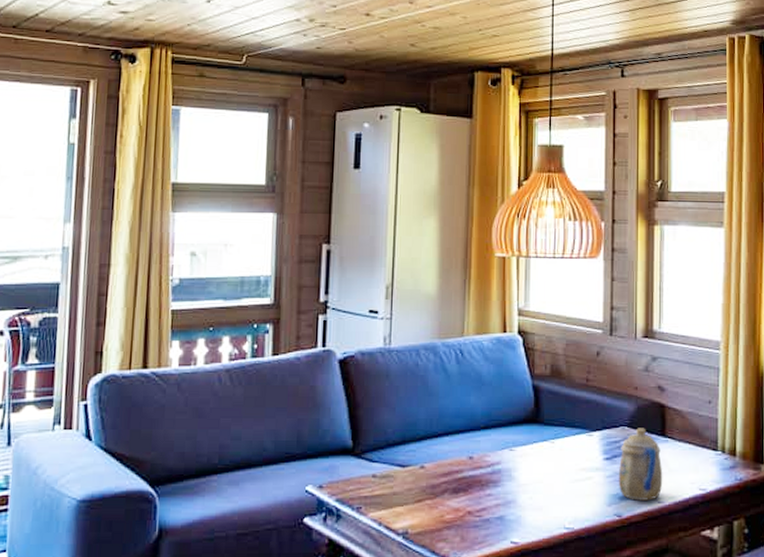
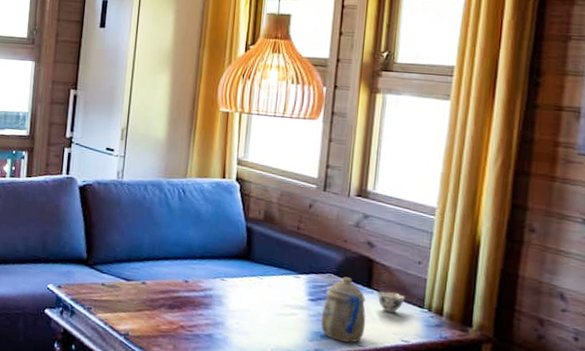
teacup: none [672,437,699,461] -> present [377,291,405,313]

